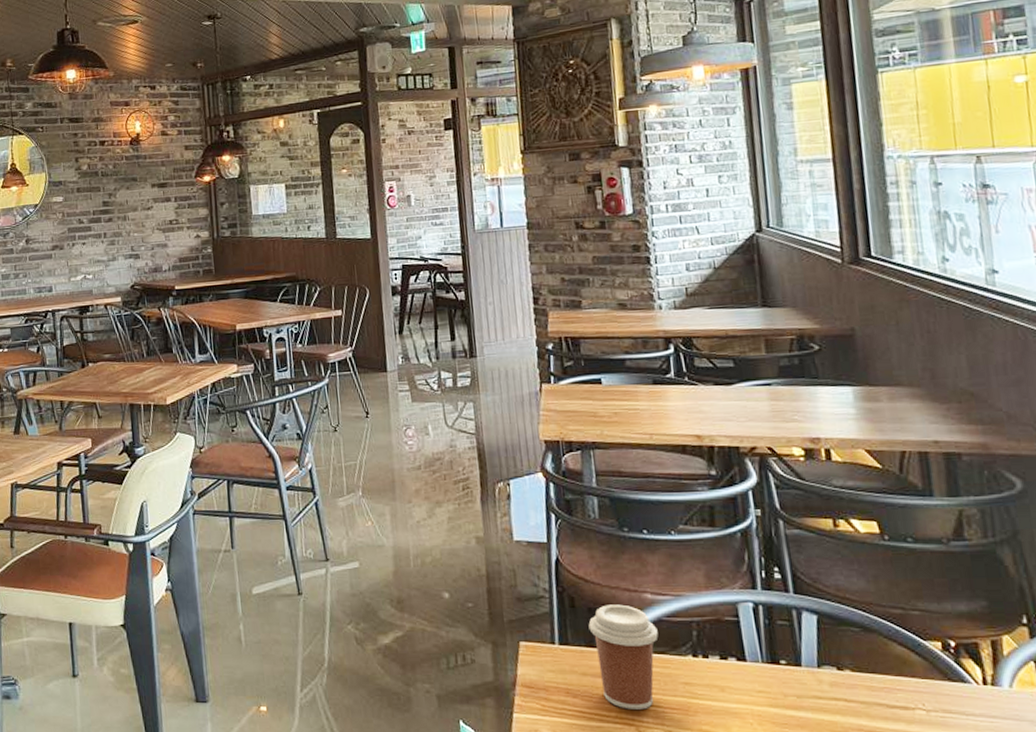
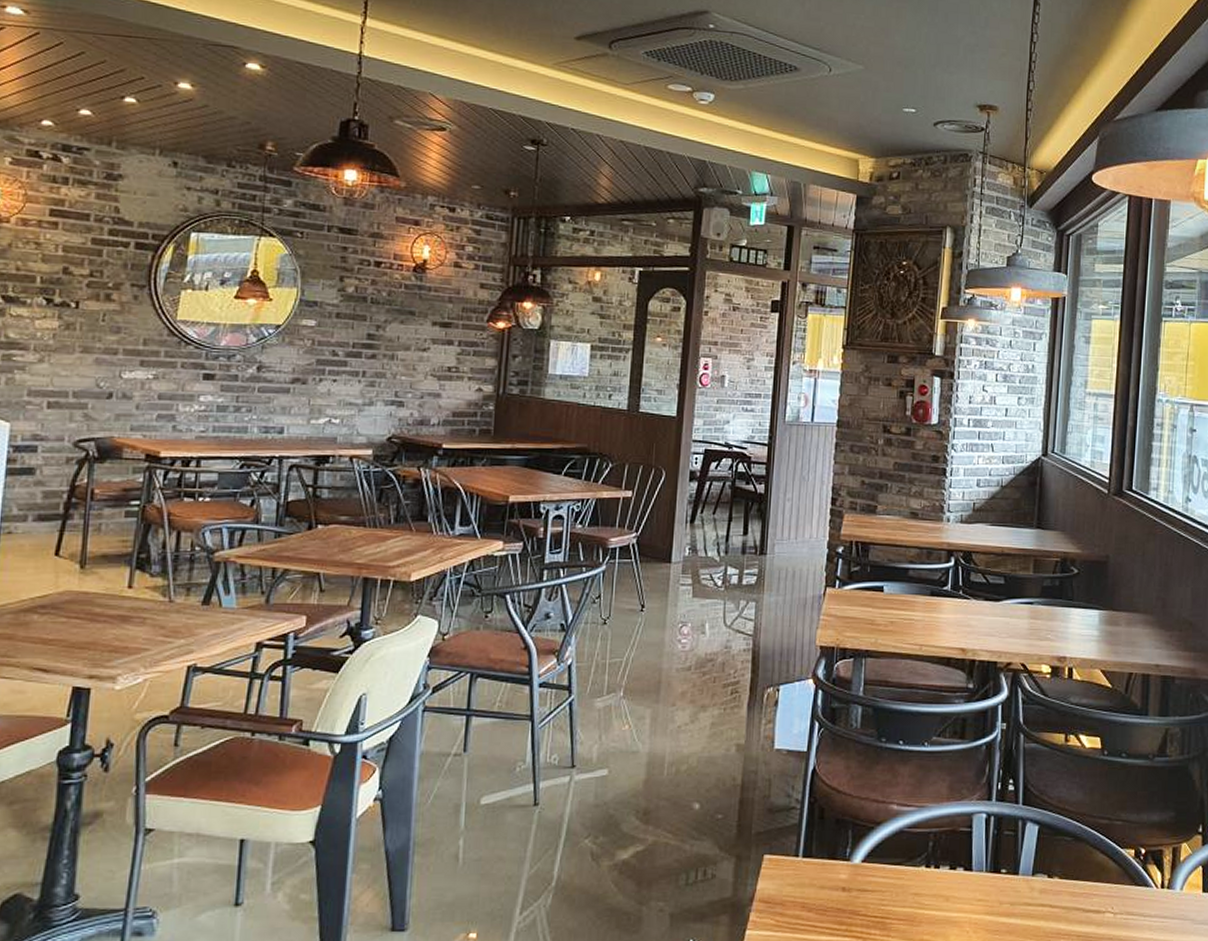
coffee cup: present [588,604,658,710] -> none [834,815,898,922]

